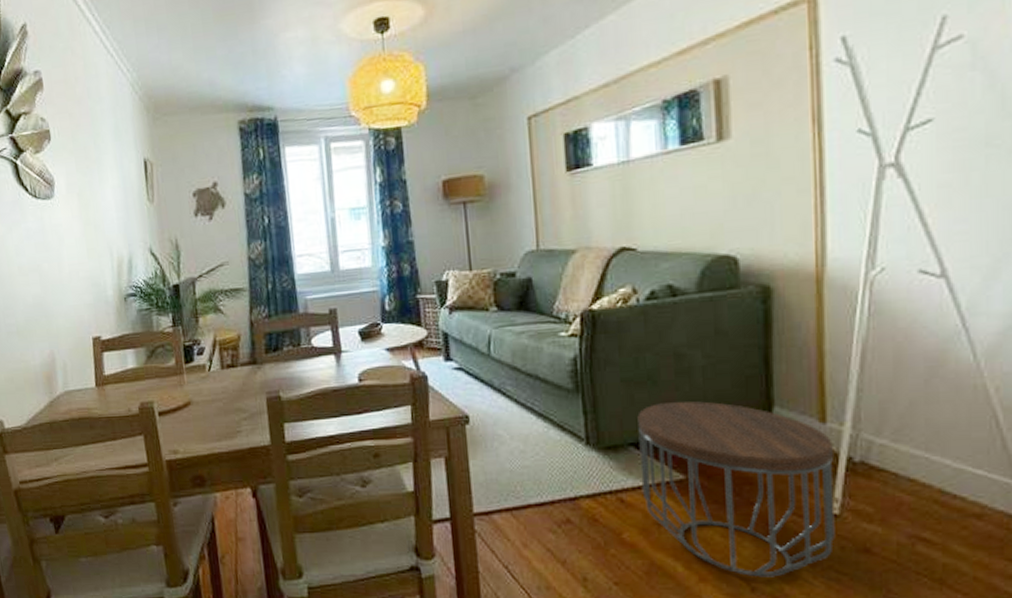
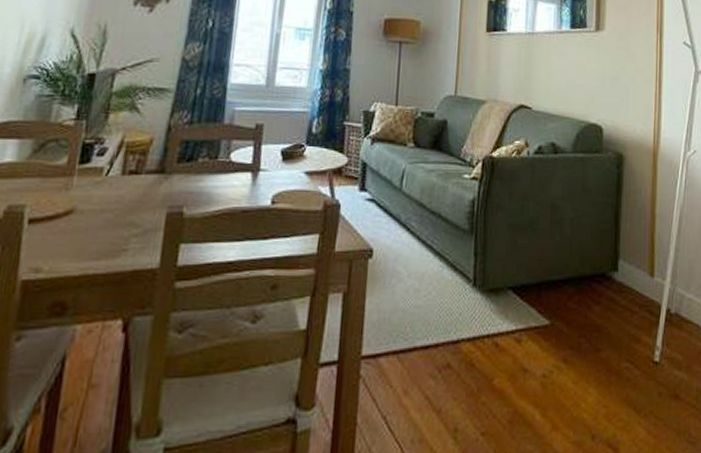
side table: present [637,401,835,577] -> none [514,249,657,424]

